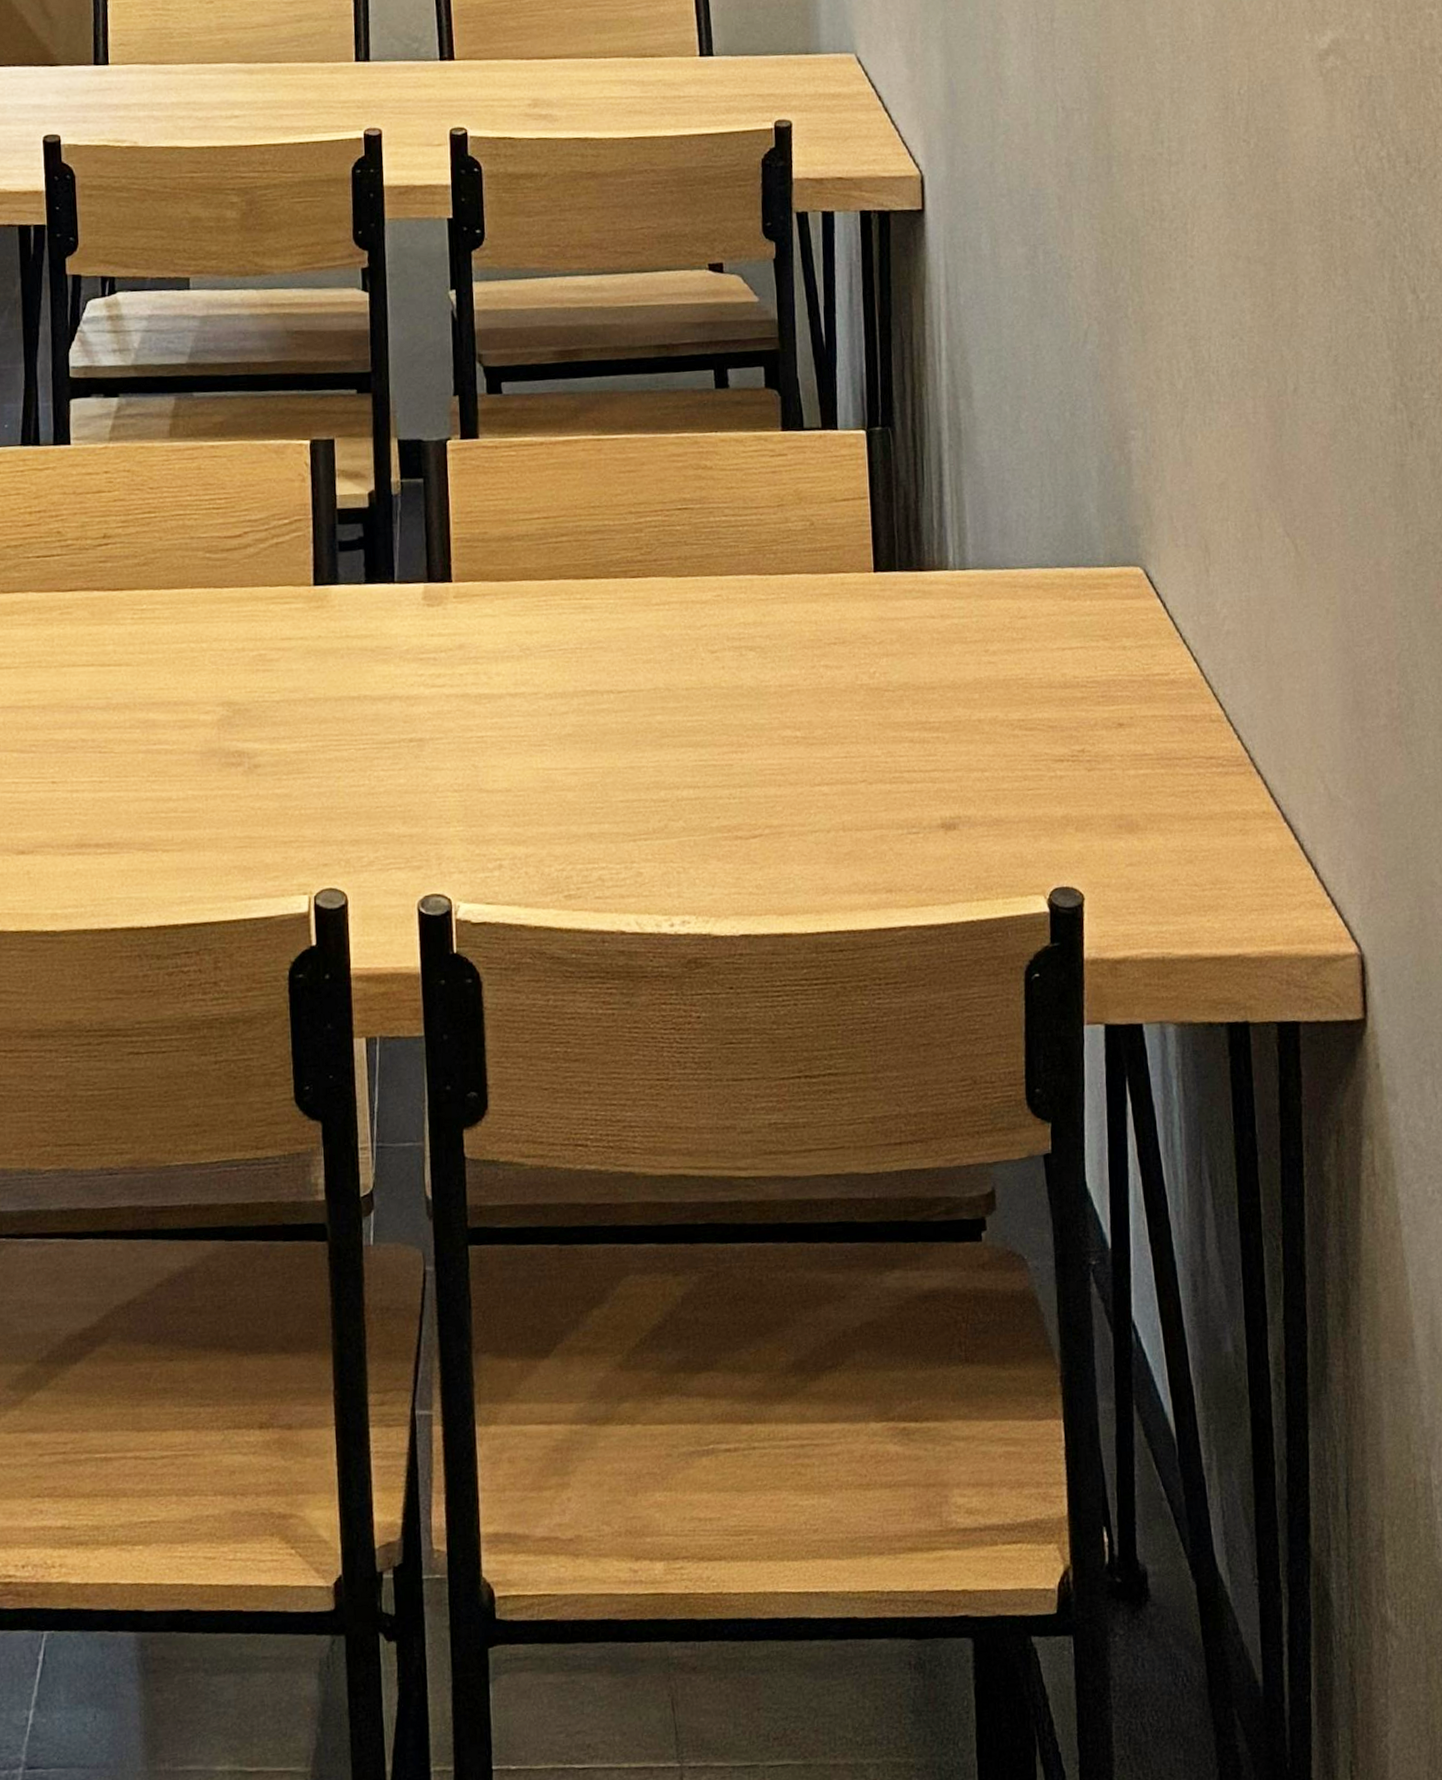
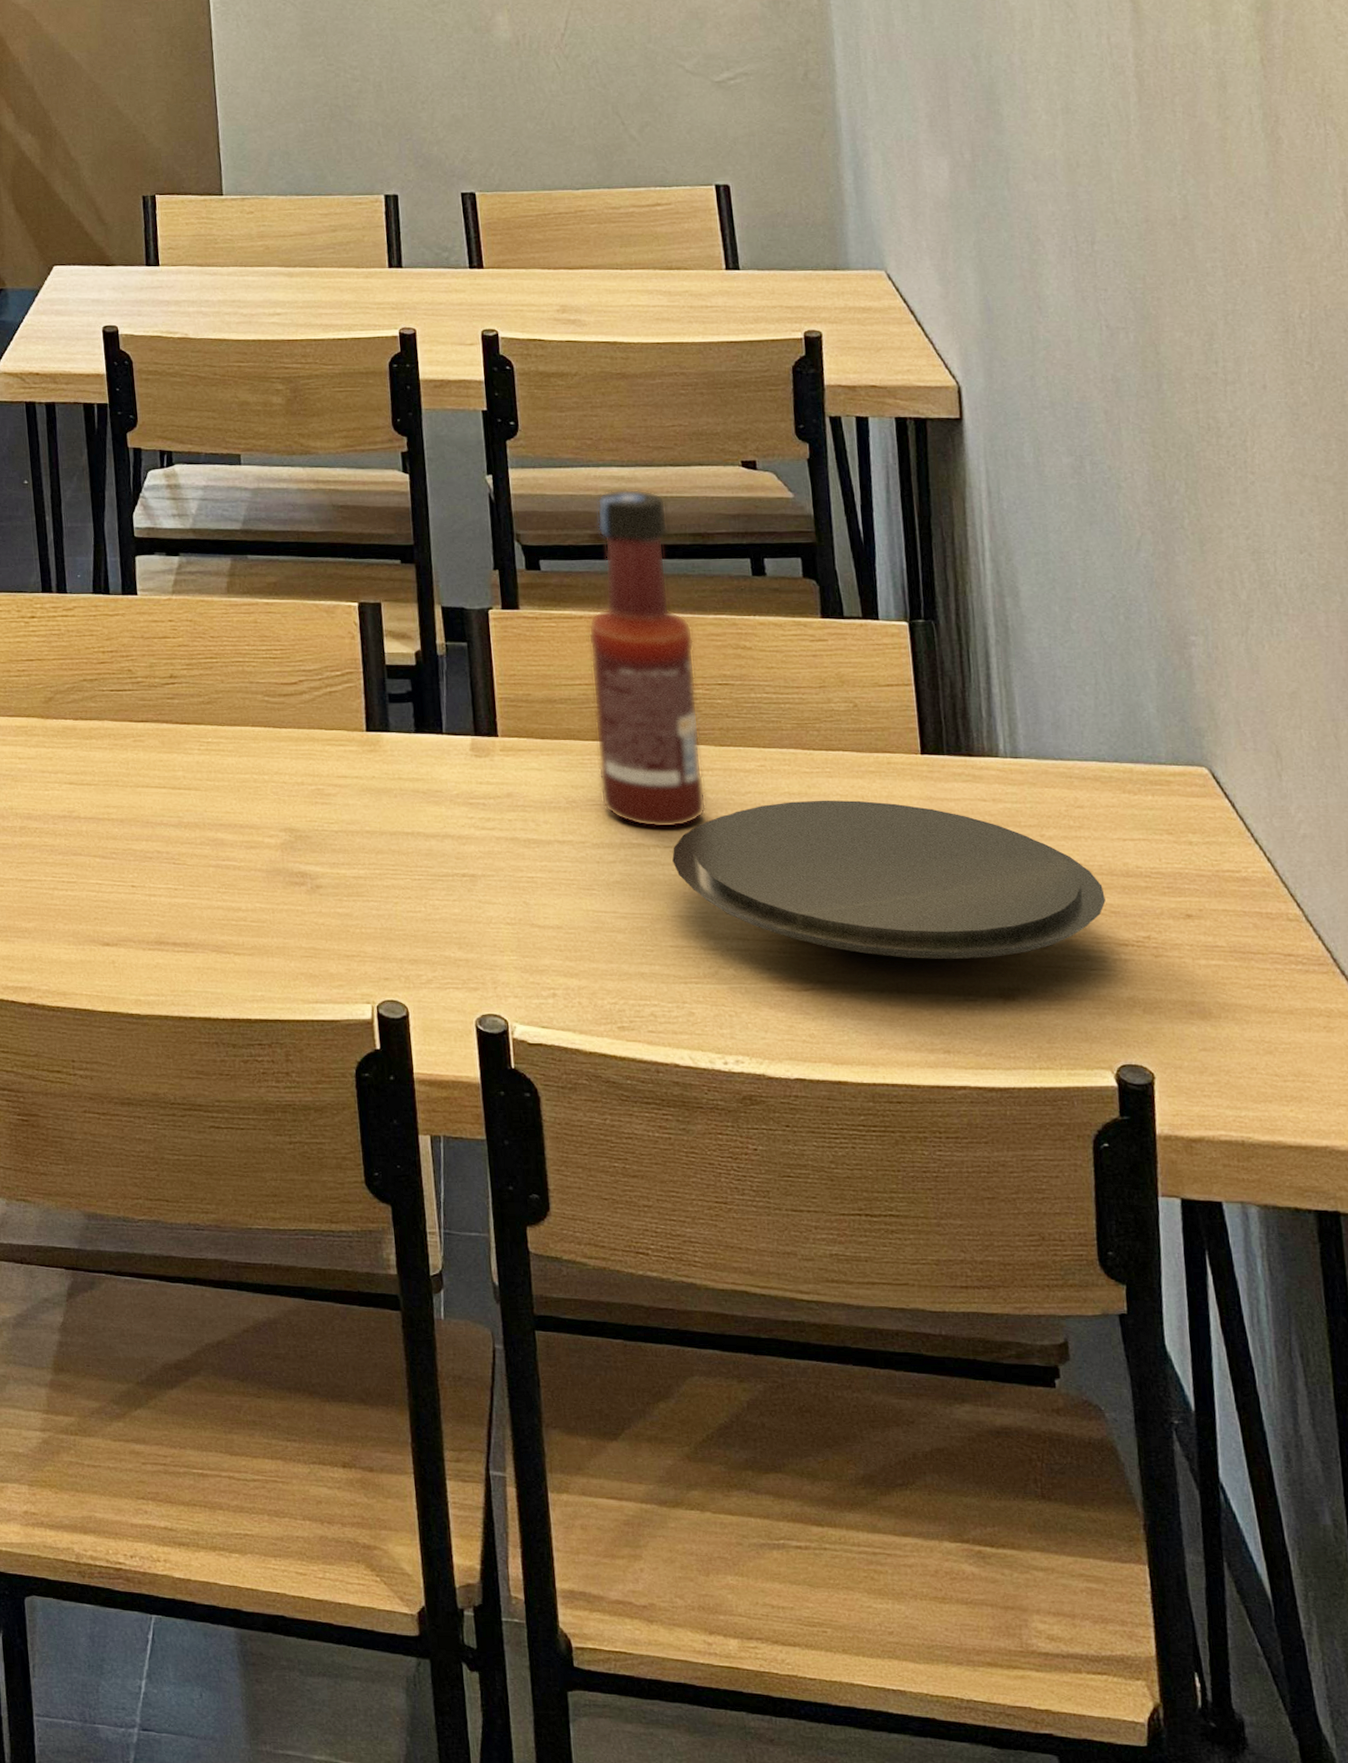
tabasco sauce: none [548,299,662,672] -> present [588,489,707,828]
plate: none [625,626,1044,794] -> present [672,800,1106,960]

